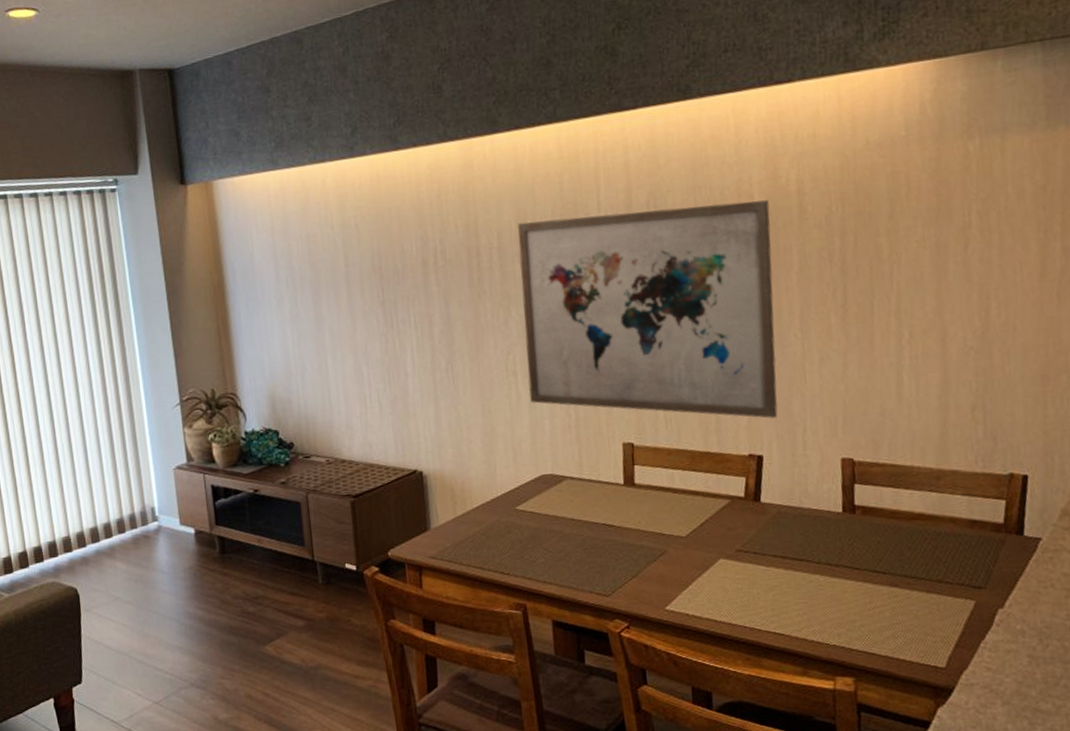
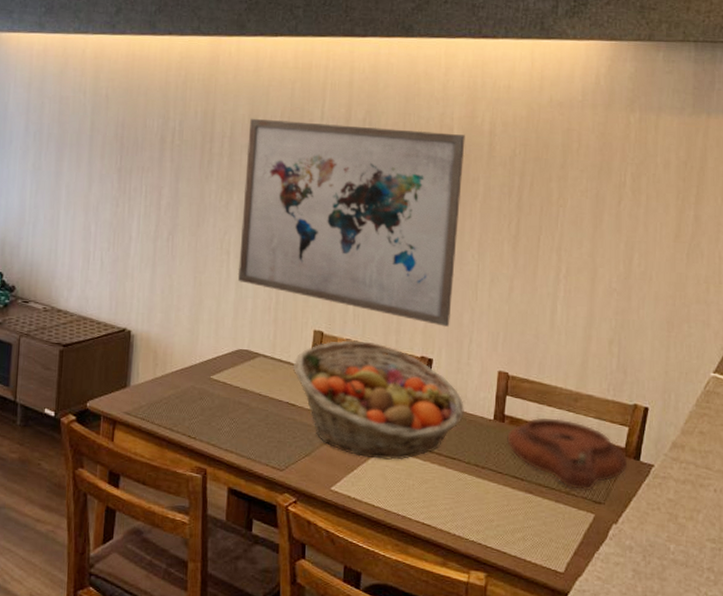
fruit basket: none [605,446,807,571] -> present [293,340,464,460]
plate: none [860,500,1010,577] -> present [507,417,628,491]

